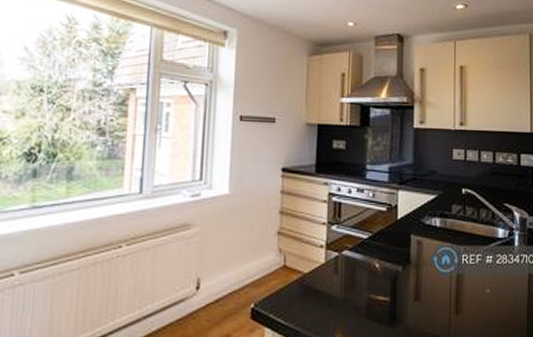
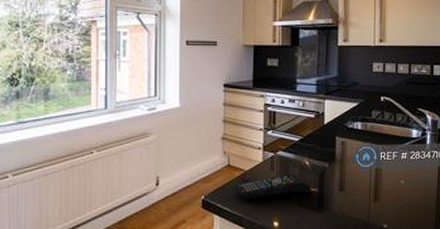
remote control: none [292,278,382,310] -> present [235,173,312,200]

